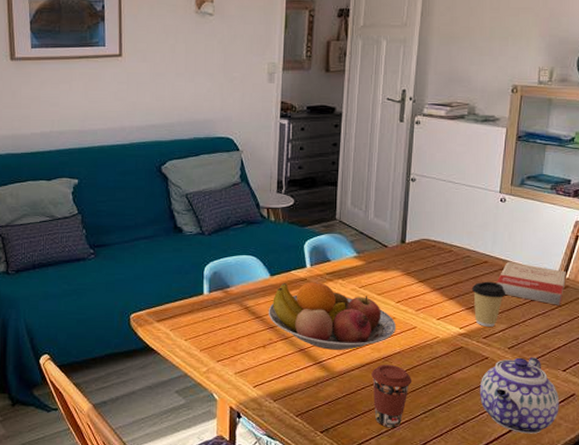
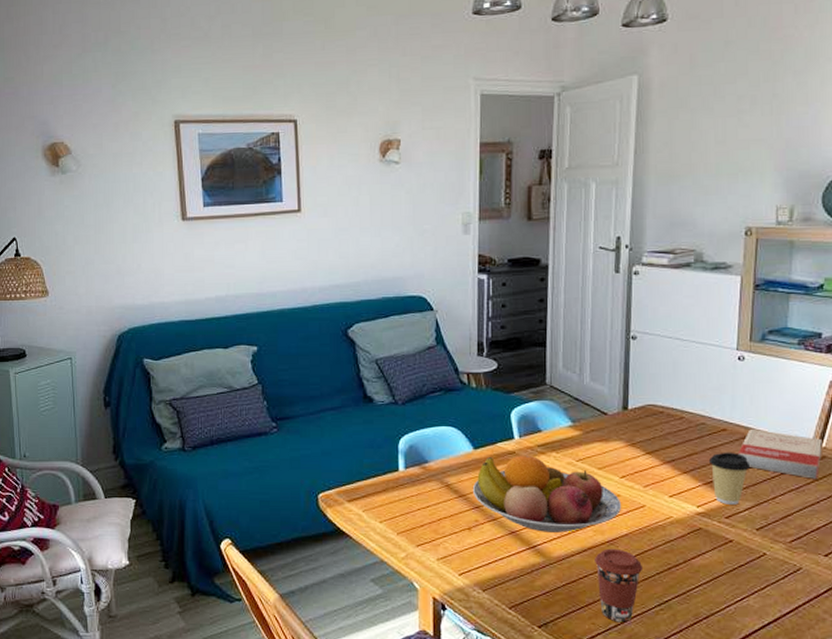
teapot: present [479,357,560,434] -> none [724,540,823,630]

